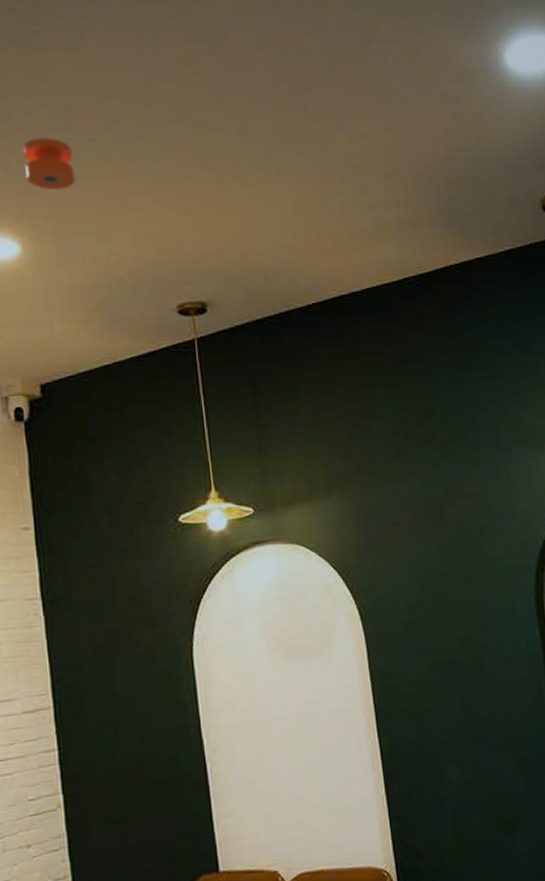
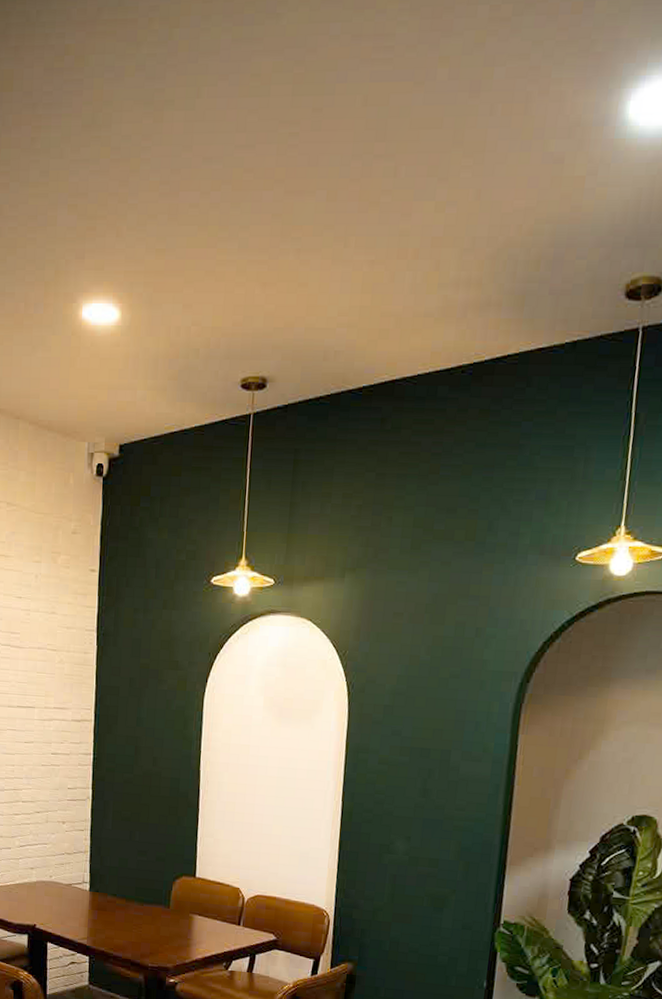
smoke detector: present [23,136,76,190] -> none [133,202,175,257]

